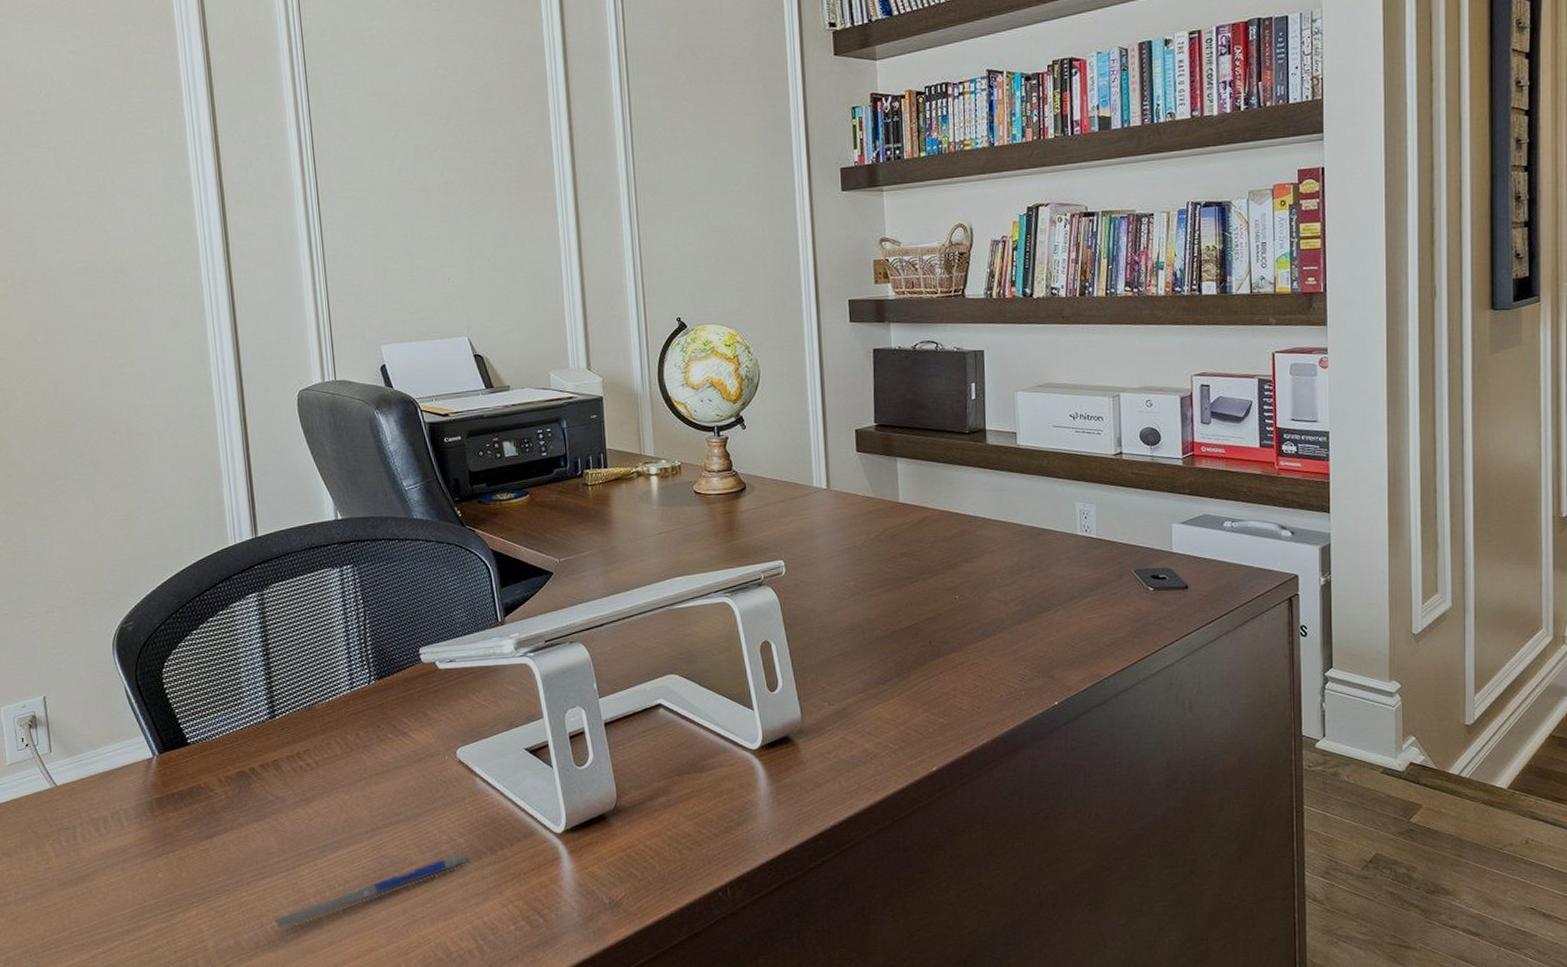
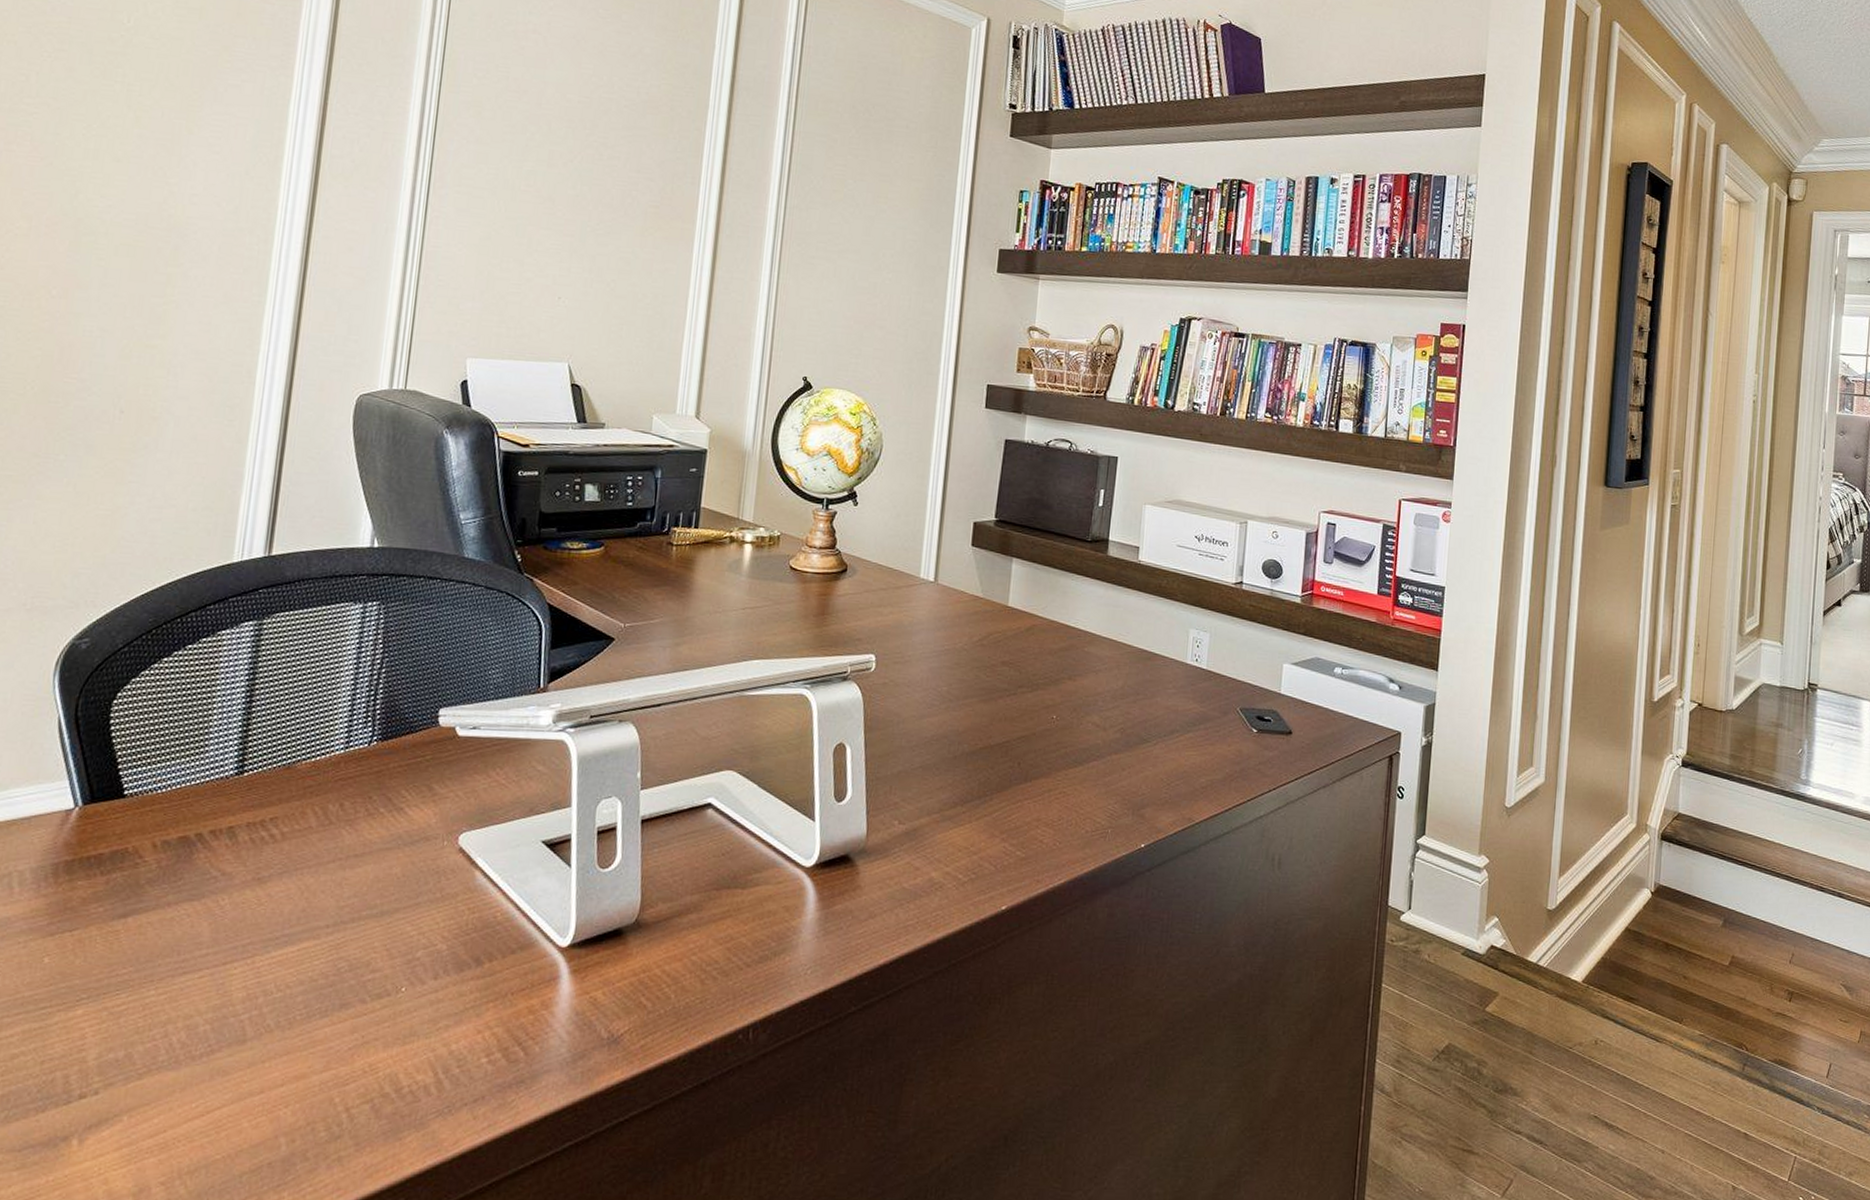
pen: present [270,853,470,931] -> none [176,963,448,1044]

